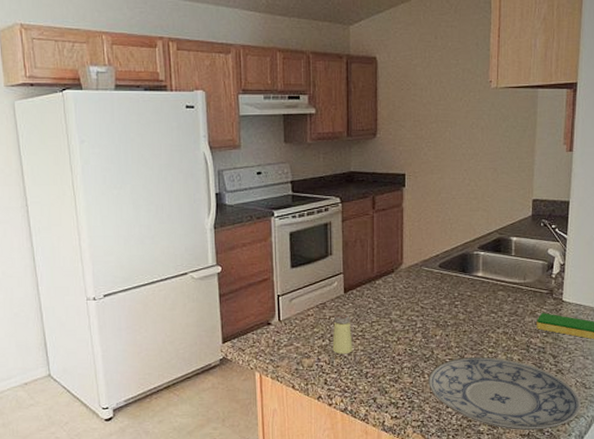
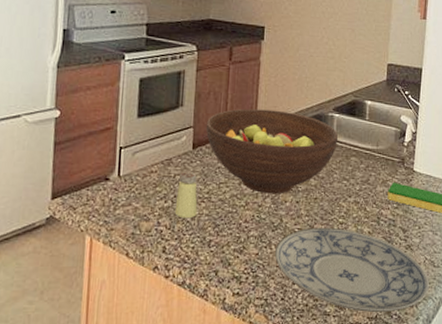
fruit bowl: none [355,252,485,330] -> present [206,108,339,194]

